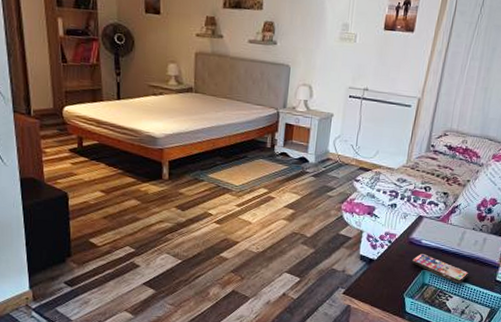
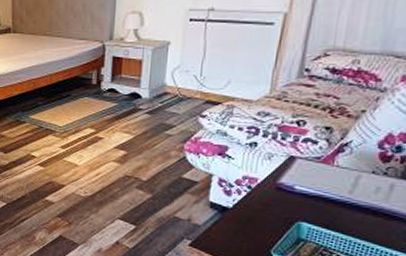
smartphone: present [411,254,469,283] -> none [280,202,368,241]

